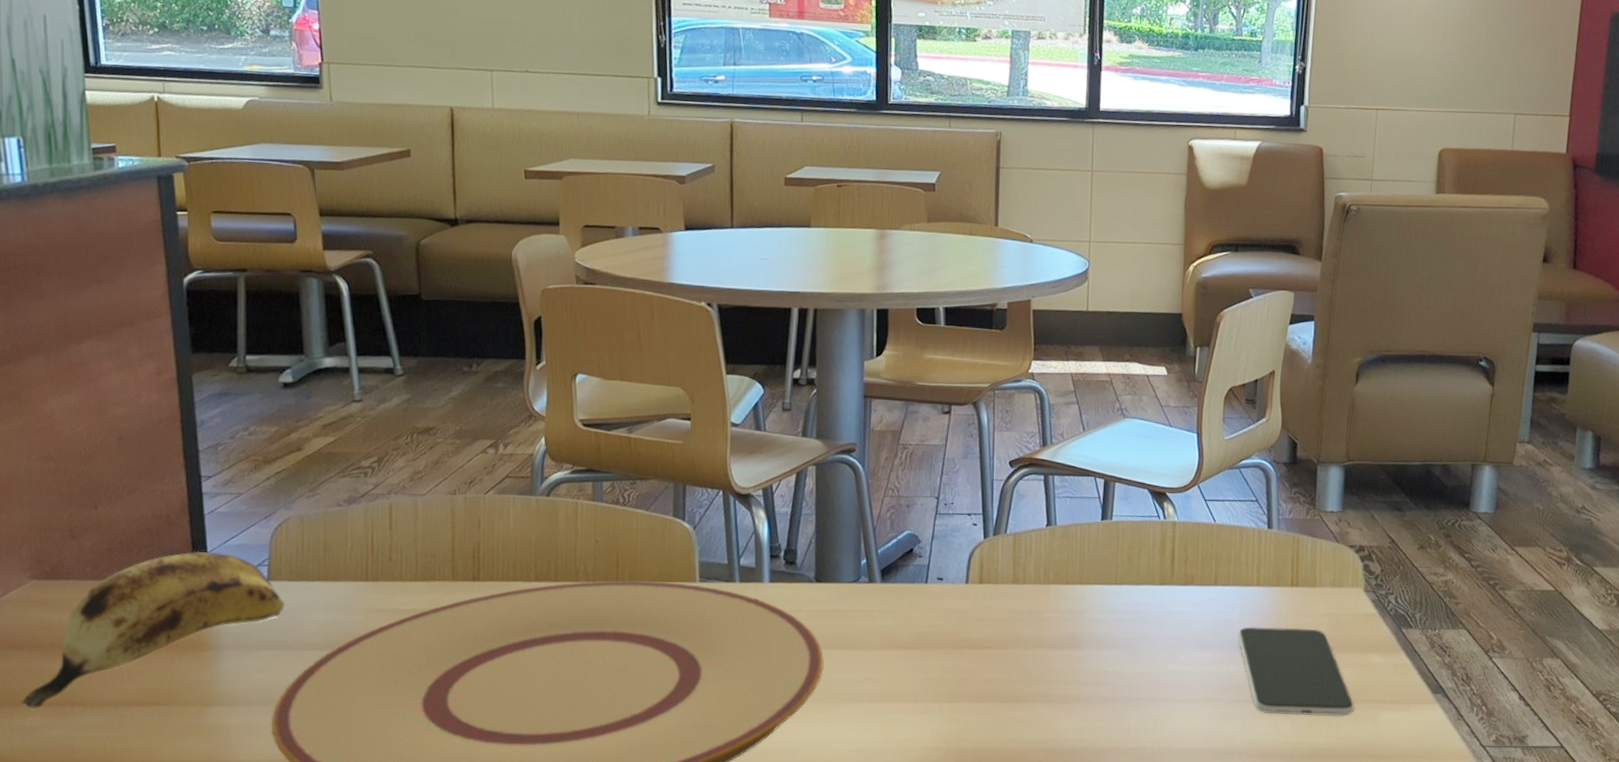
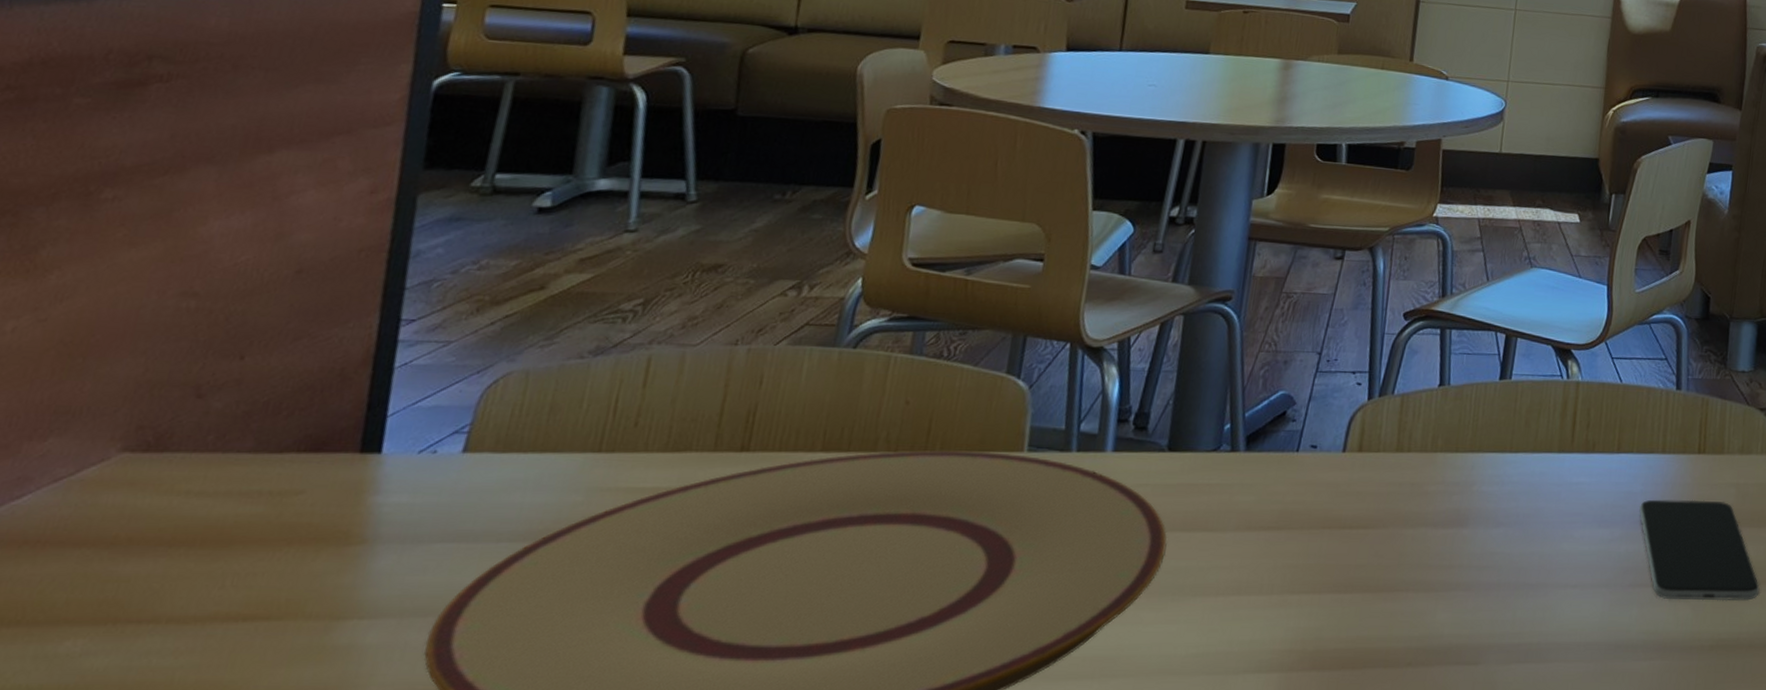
banana: present [21,551,285,708] -> none [60,414,481,628]

